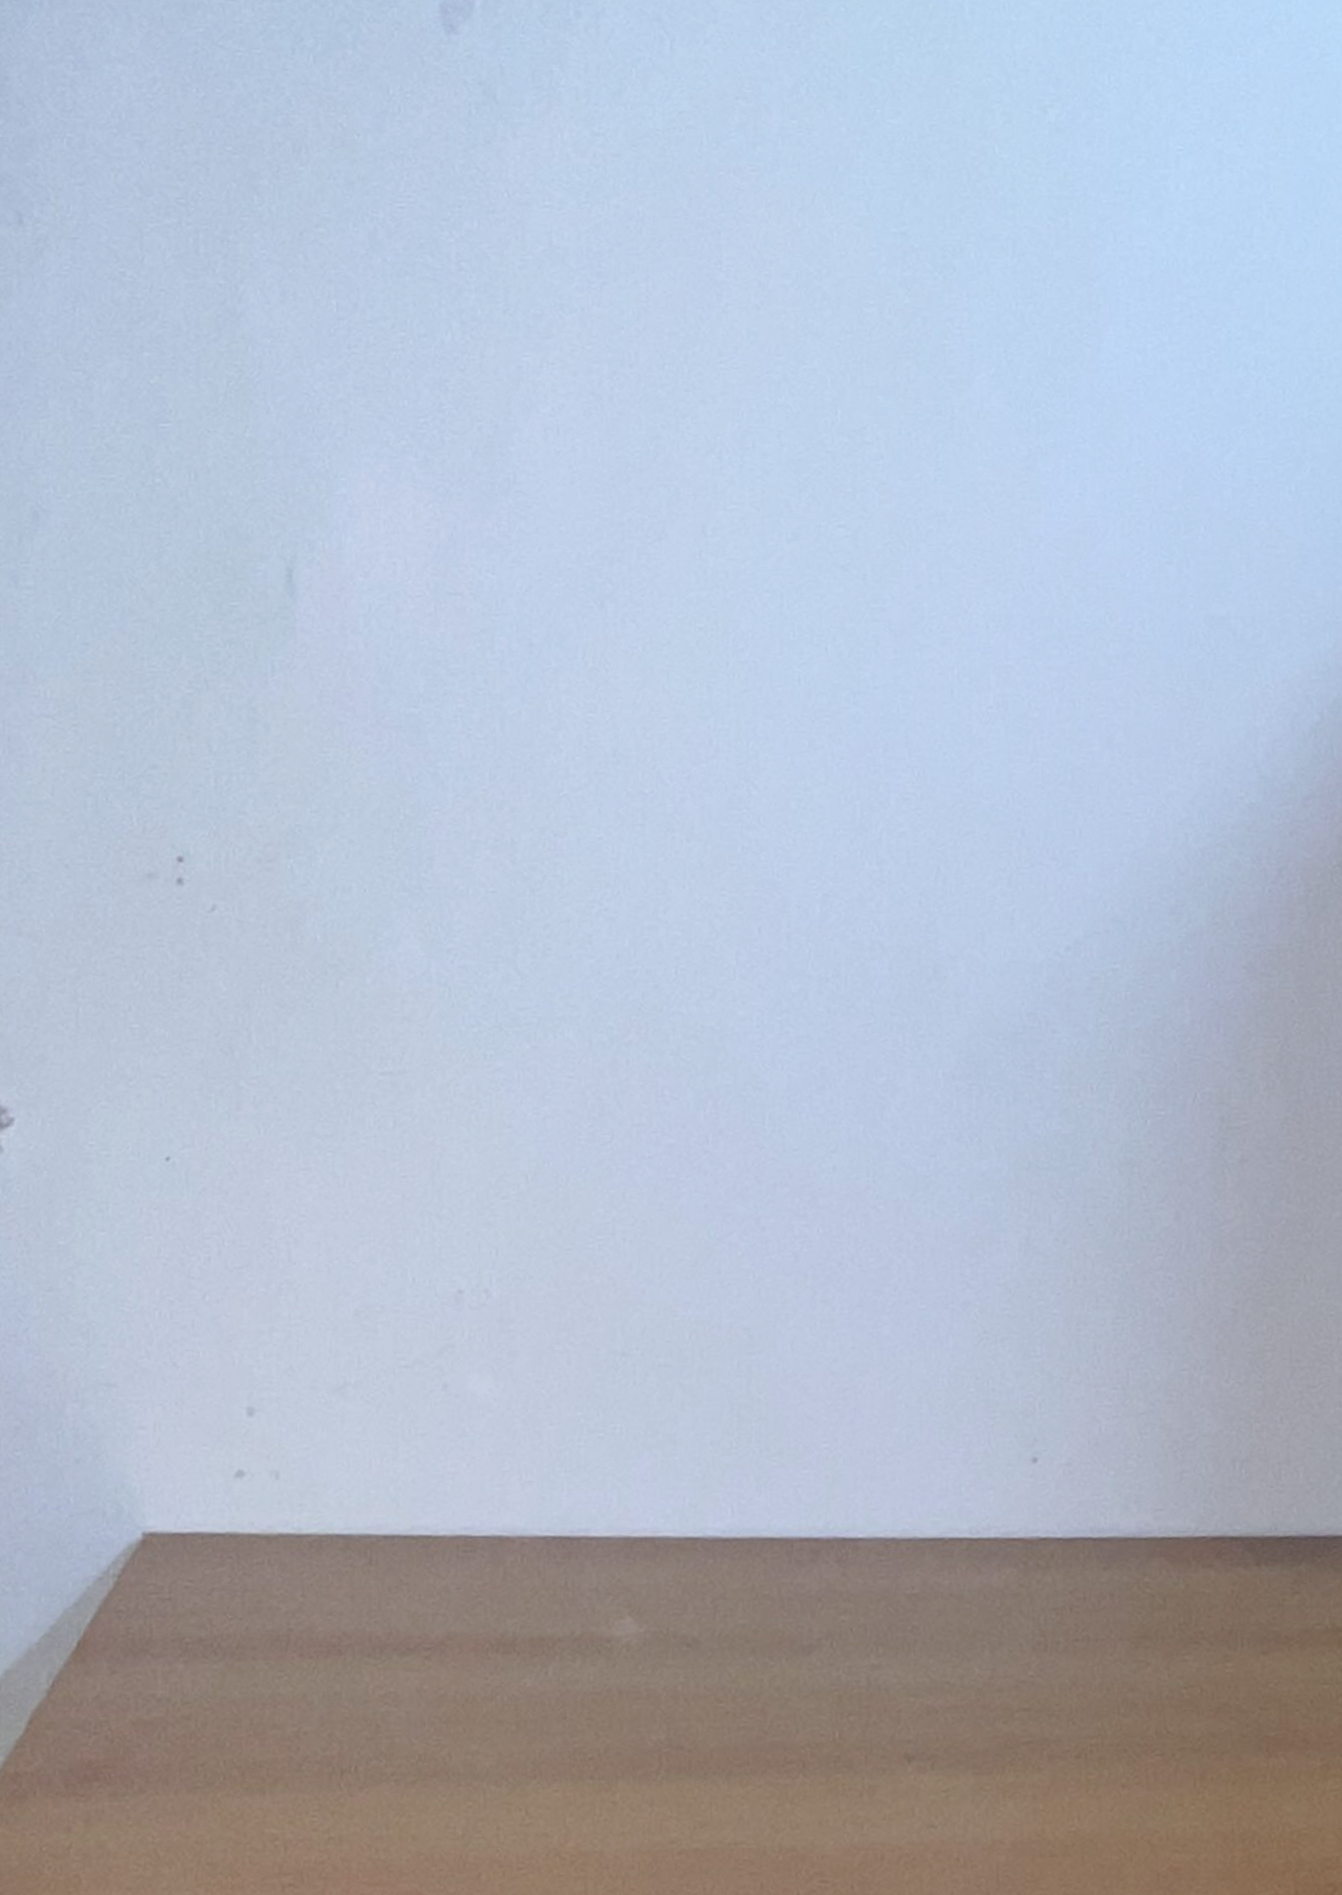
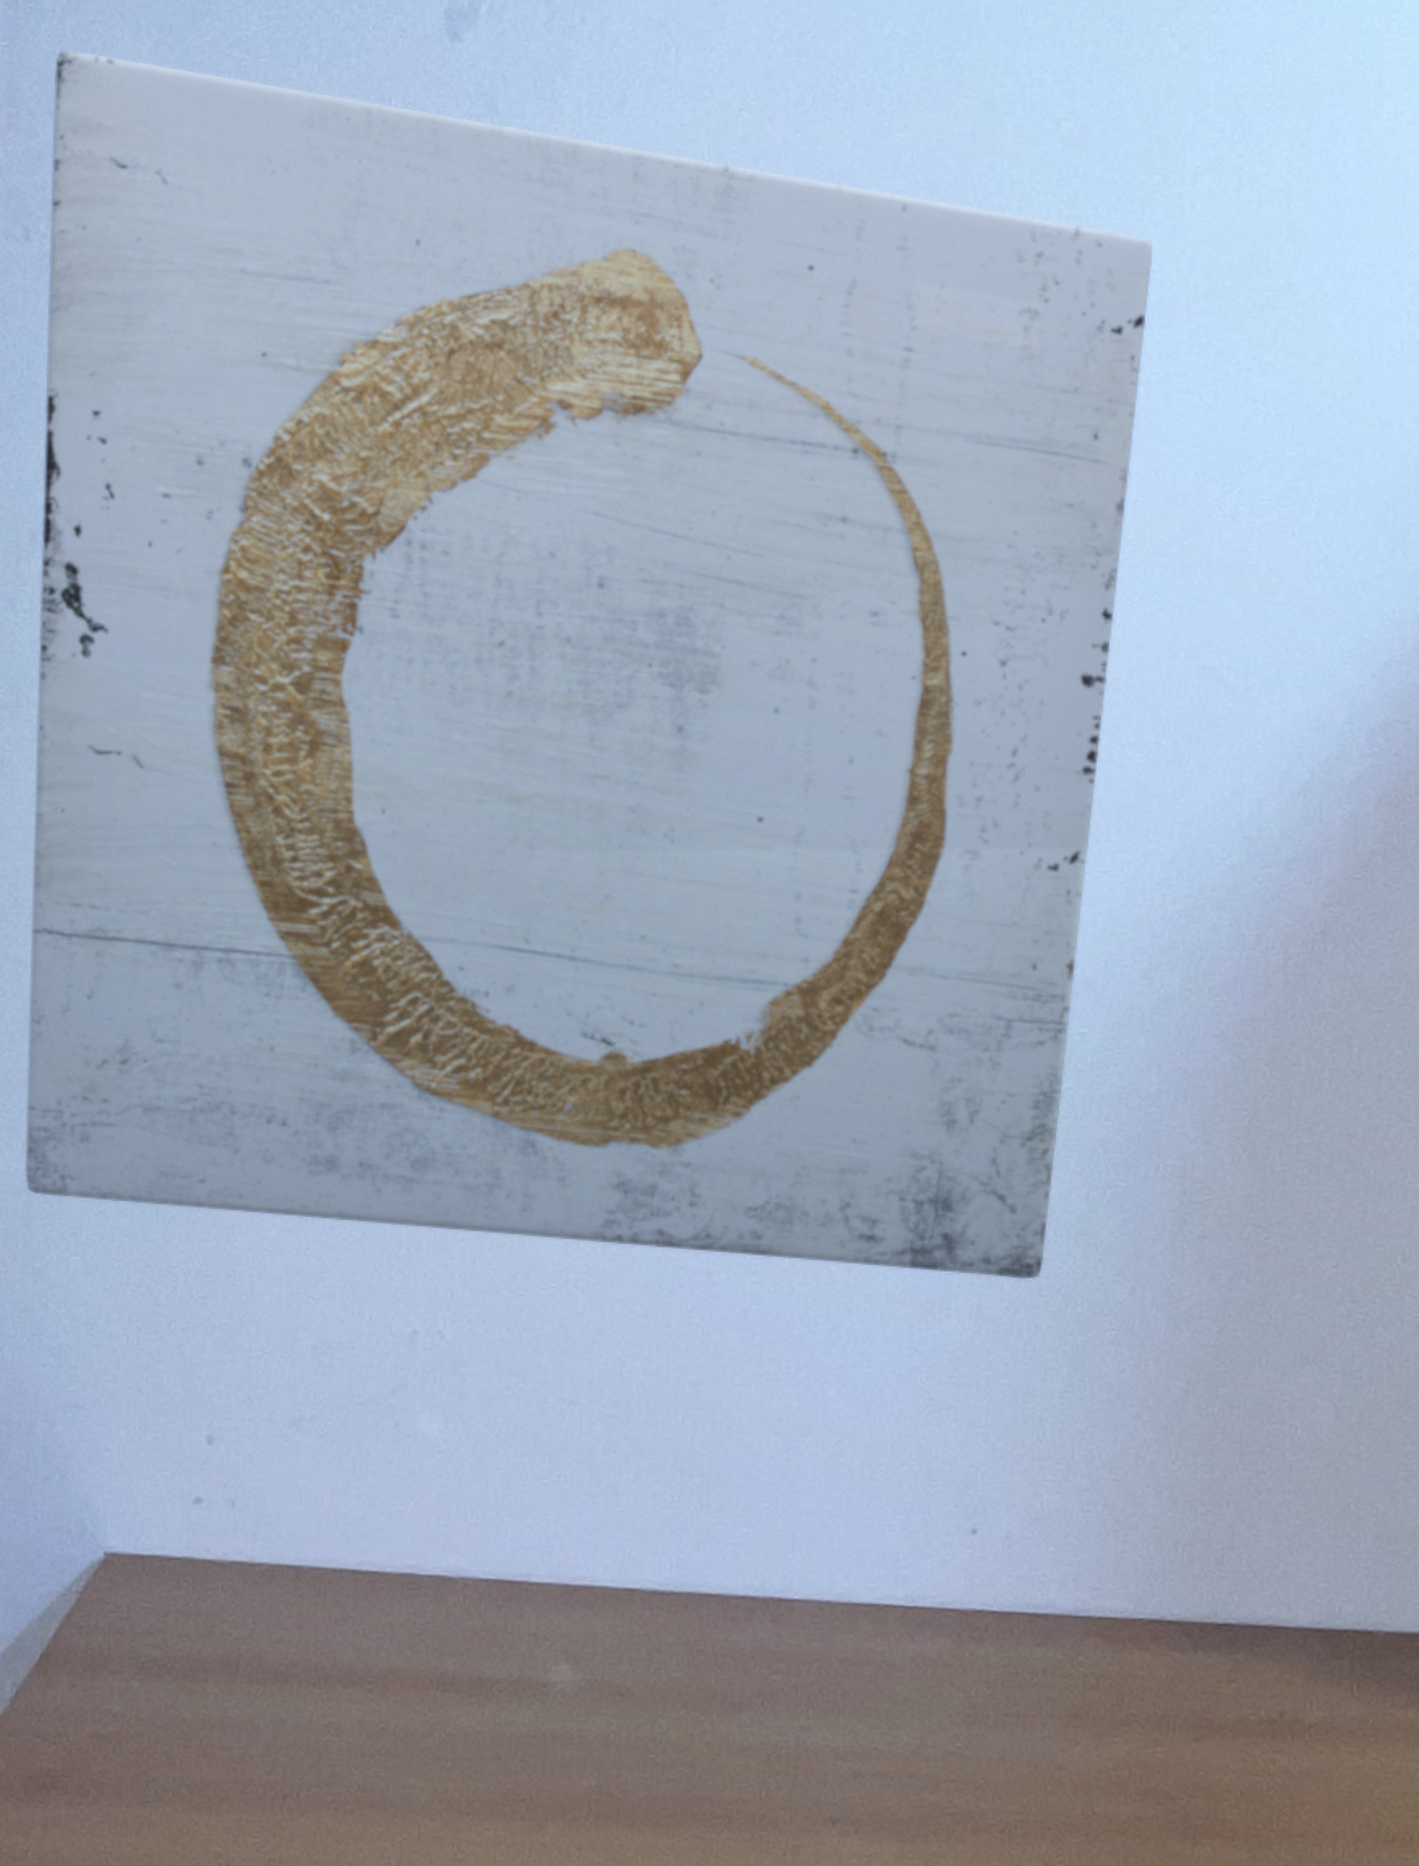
wall art: none [43,41,1143,1210] -> present [24,50,1154,1280]

